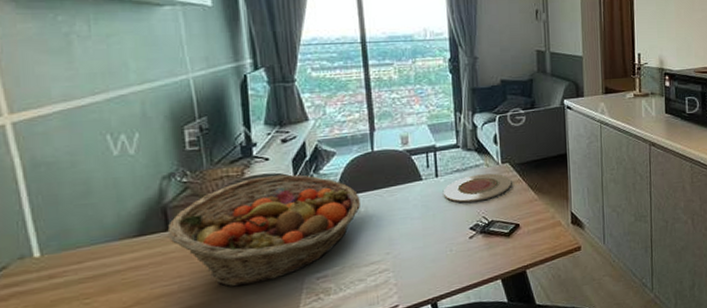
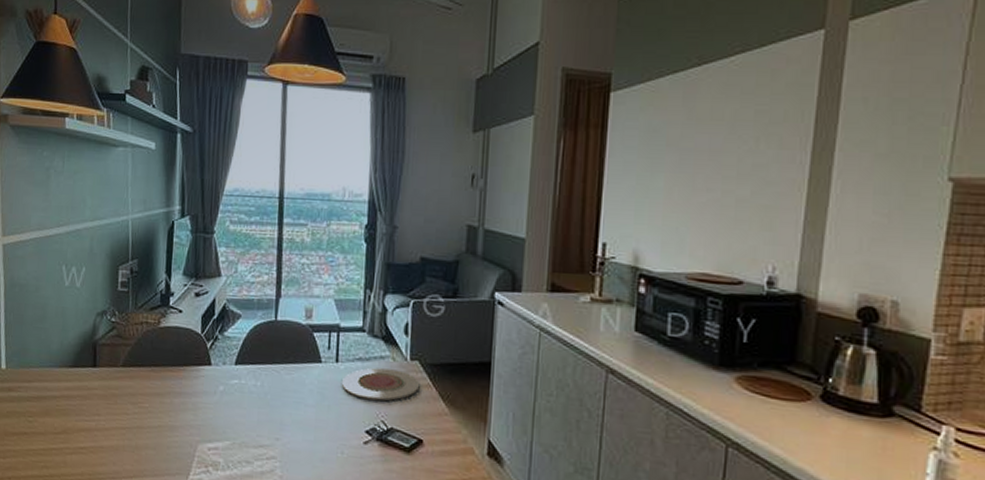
fruit basket: present [167,174,360,287] -> none [94,328,258,440]

